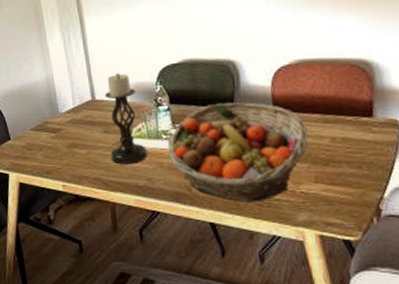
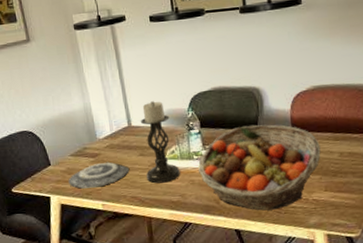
plate: none [28,138,92,167] -> present [68,162,129,189]

